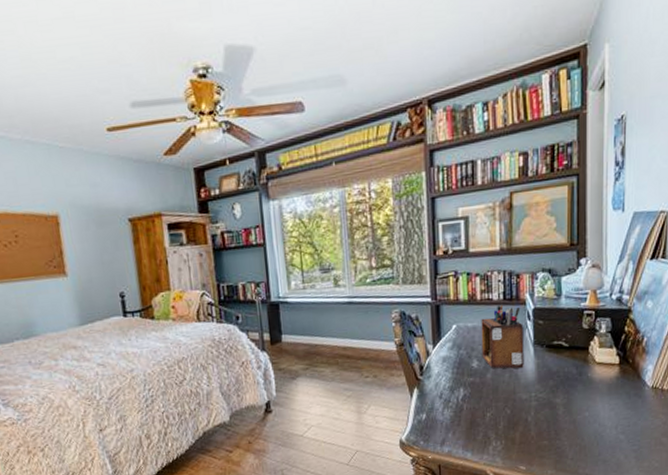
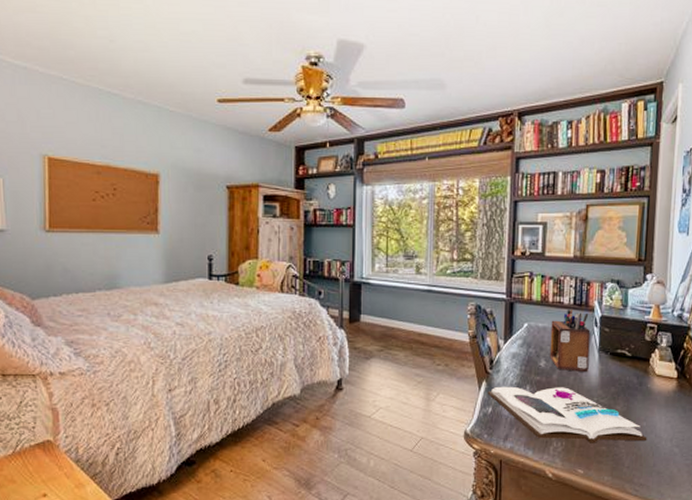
book: none [420,385,591,440] -> present [487,386,647,443]

